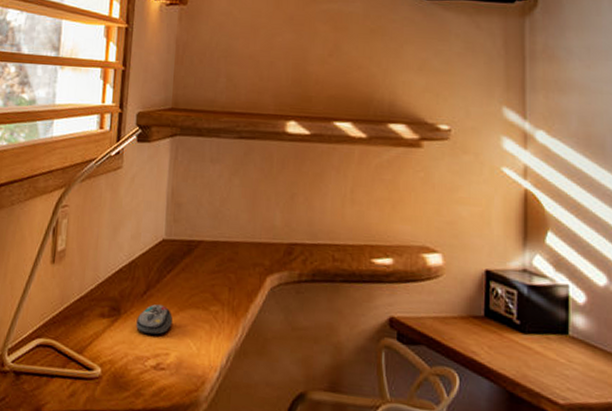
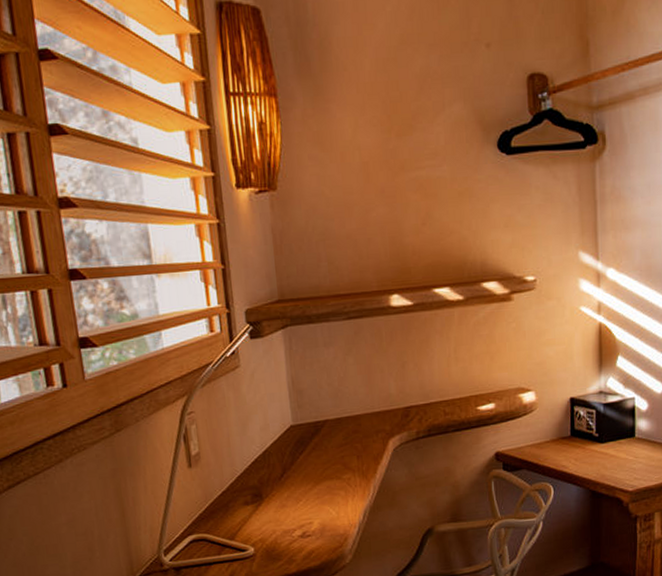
computer mouse: present [136,304,173,336] -> none [278,483,312,511]

